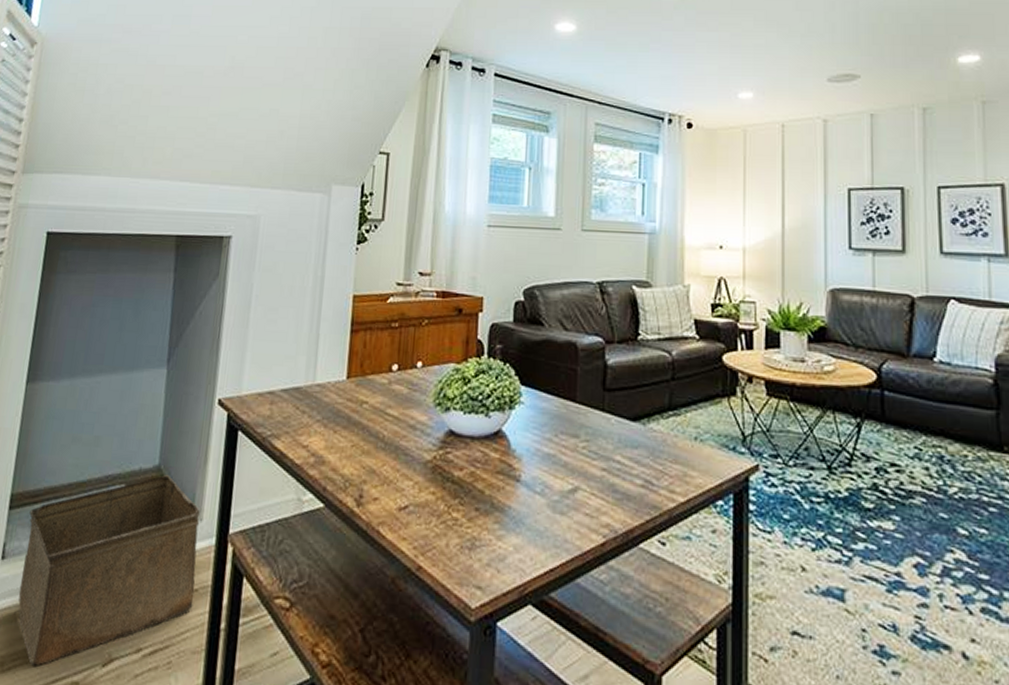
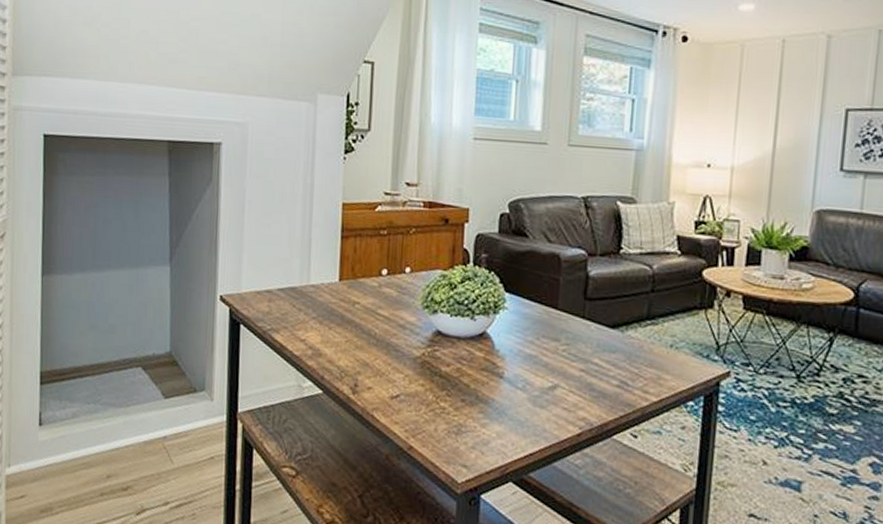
storage bin: present [18,475,200,667] -> none [57,360,211,512]

